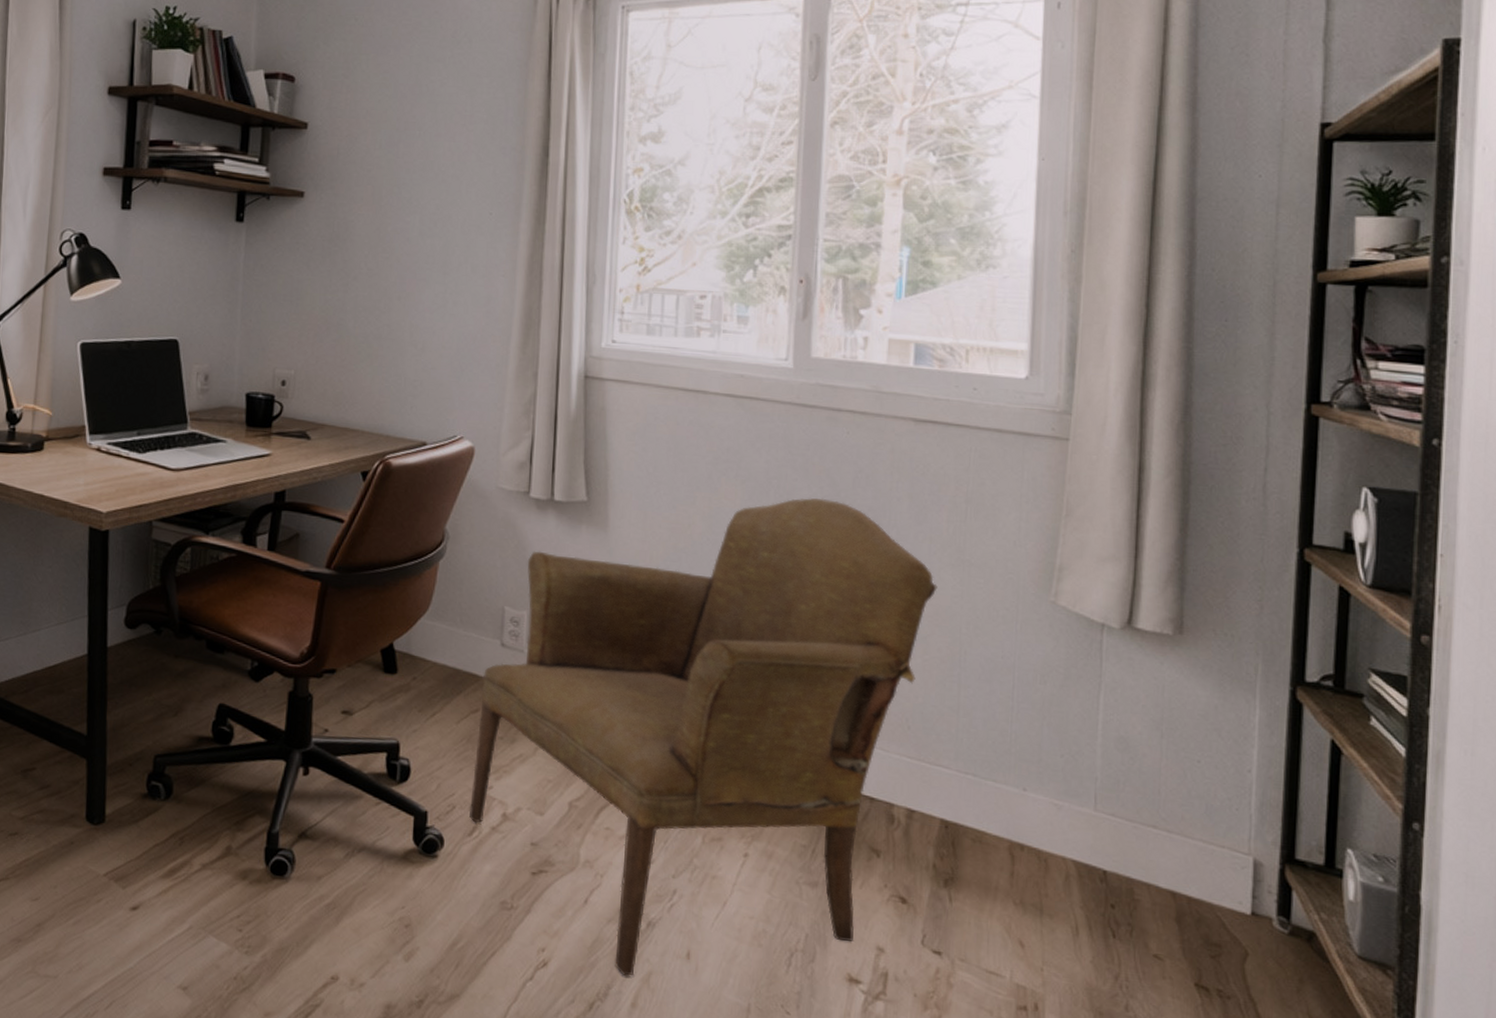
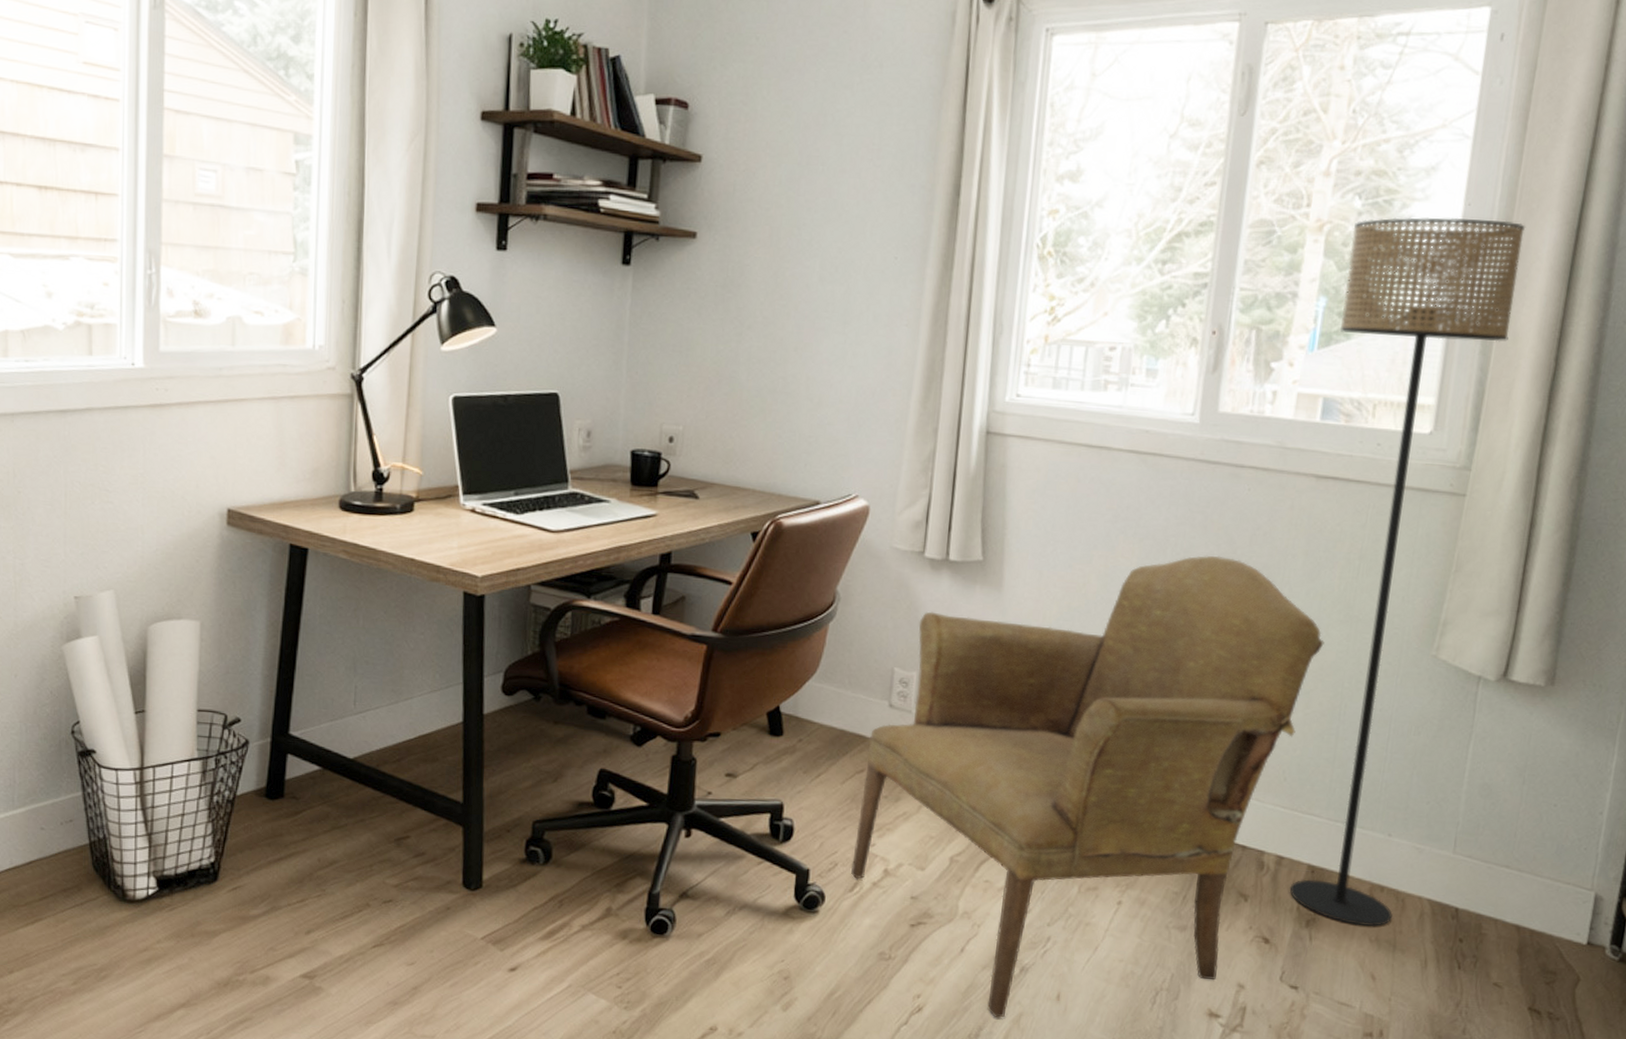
floor lamp: none [923,171,1102,889] -> present [1289,217,1526,927]

